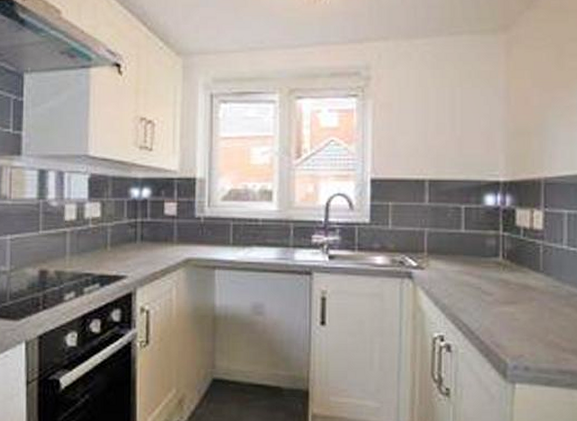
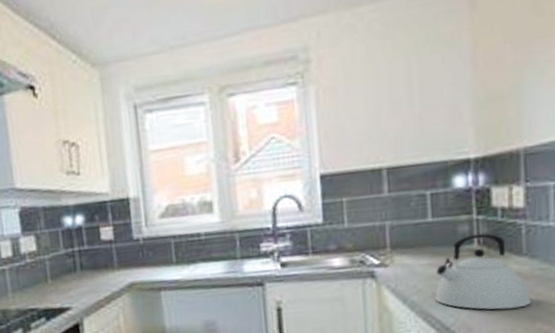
kettle: none [464,249,545,320] -> present [435,233,532,310]

